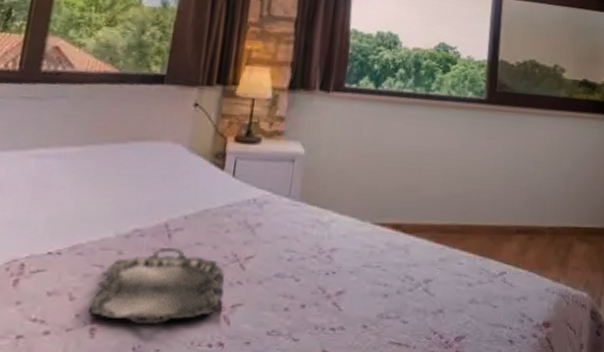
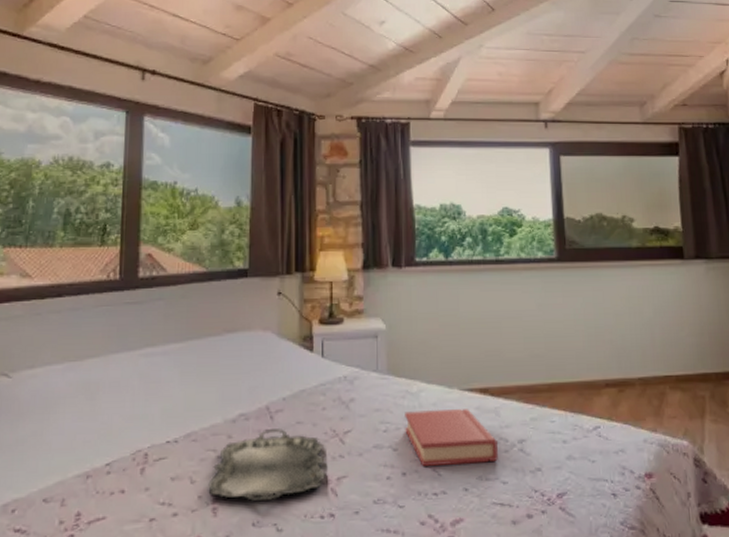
hardback book: none [310,241,403,301] -> present [405,409,498,466]

